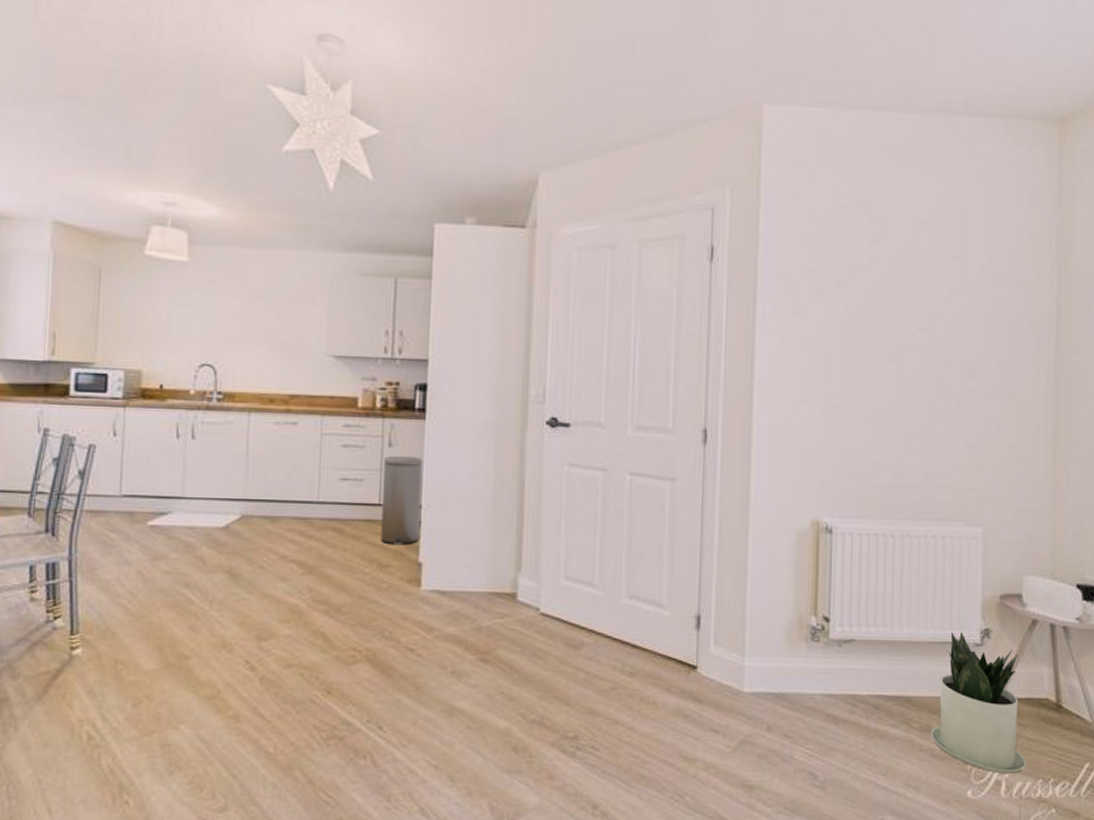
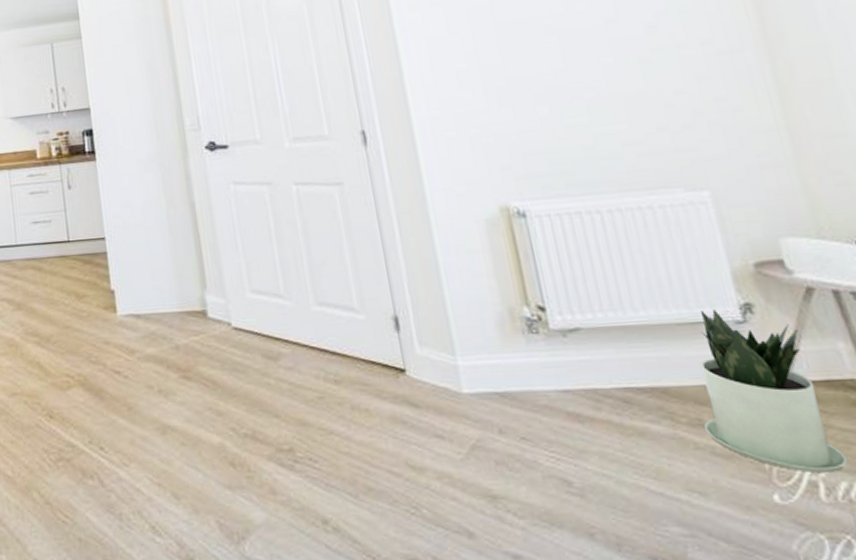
pedal bin: present [381,455,422,545] -> none [66,194,108,277]

